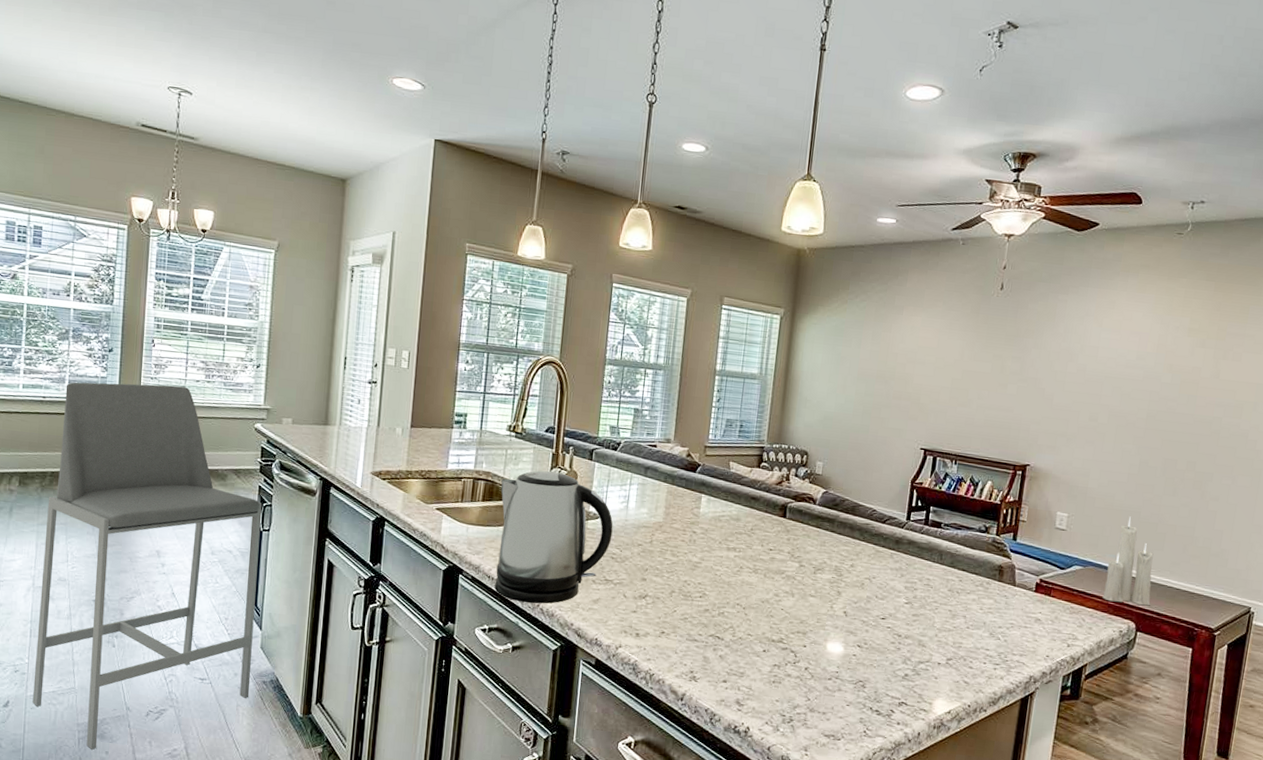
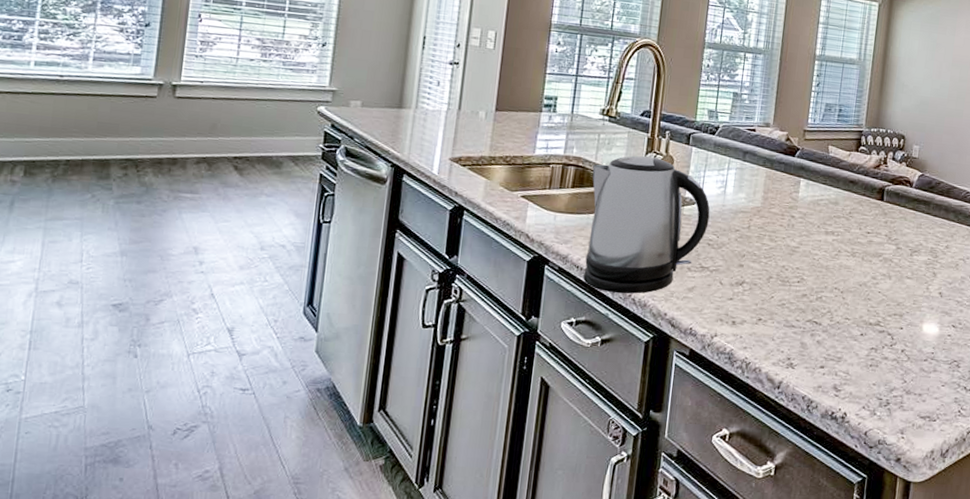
bar stool: present [32,382,263,750] -> none [28,59,324,477]

